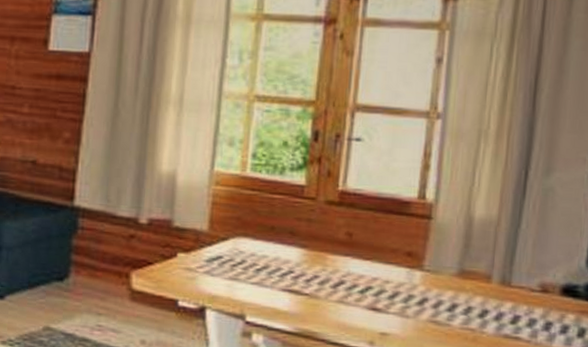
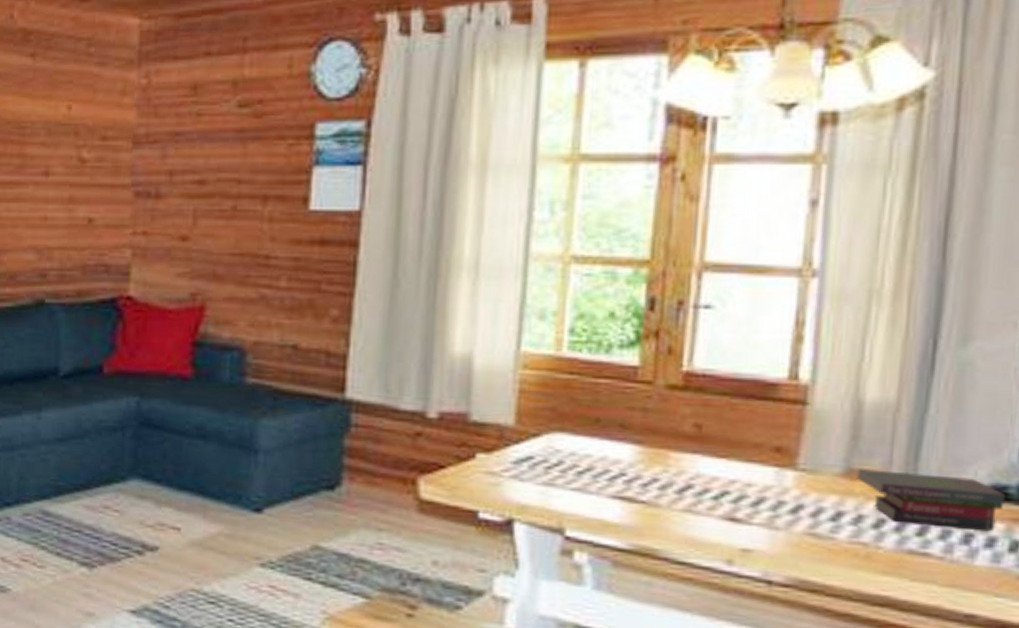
books: none [467,270,576,321] -> present [856,469,1007,531]

